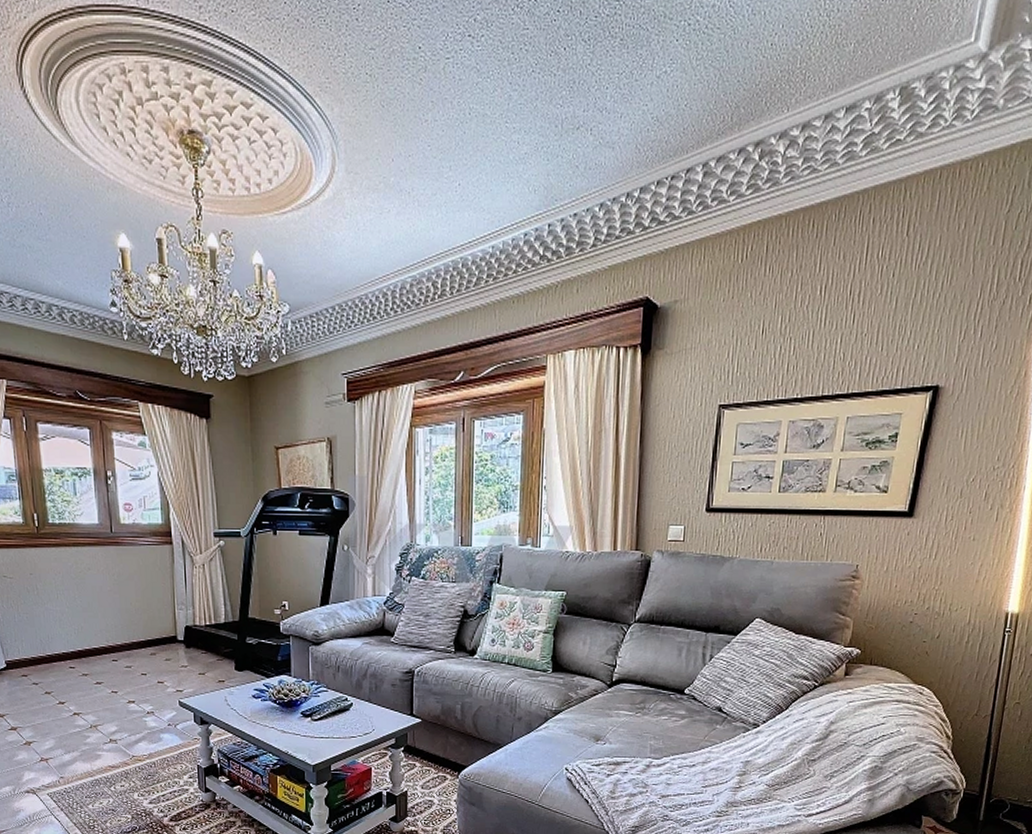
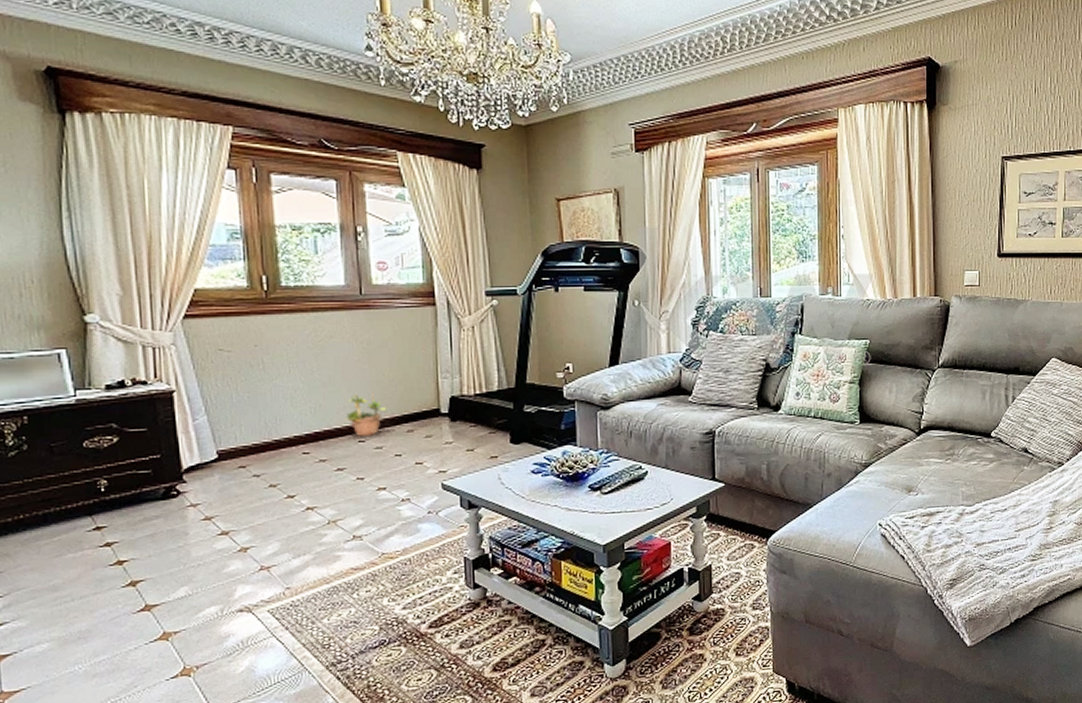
potted plant: none [102,620,134,656] -> present [345,394,386,436]

